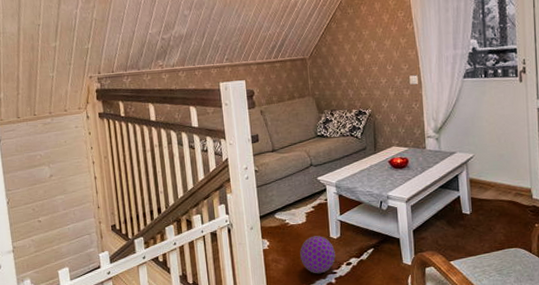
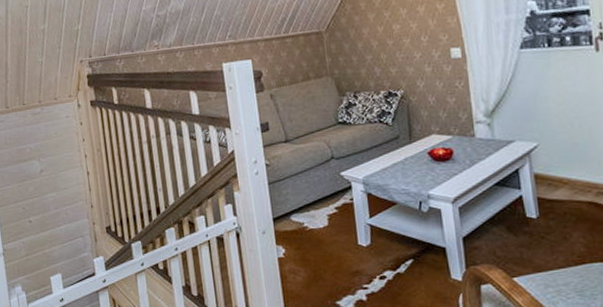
ball: present [300,235,336,274] -> none [322,242,366,289]

